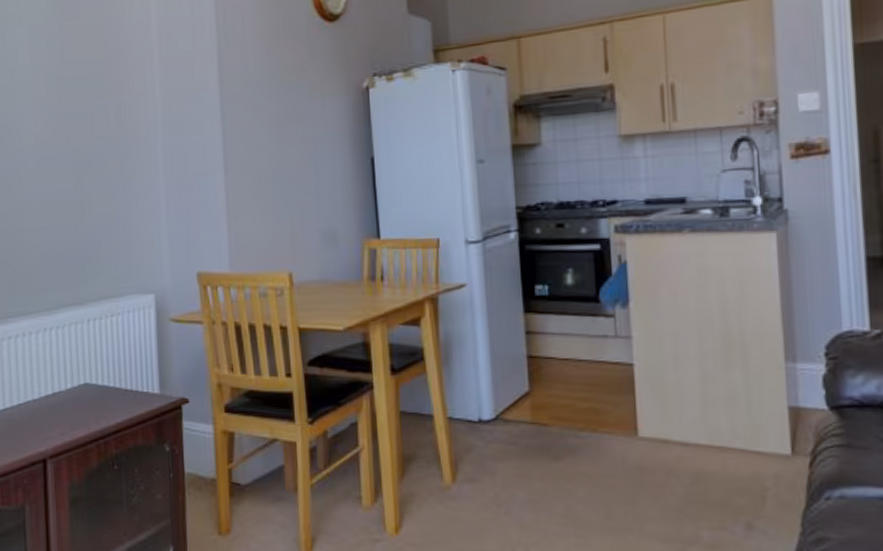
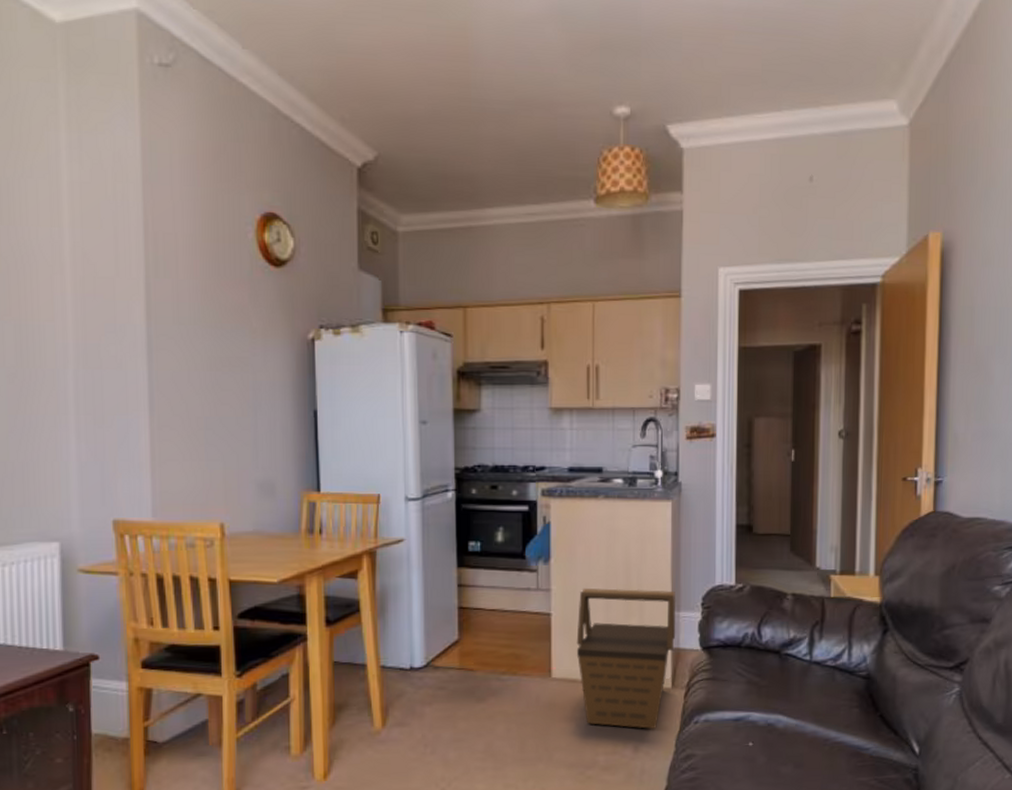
basket: none [665,334,793,503] -> present [576,587,676,729]

